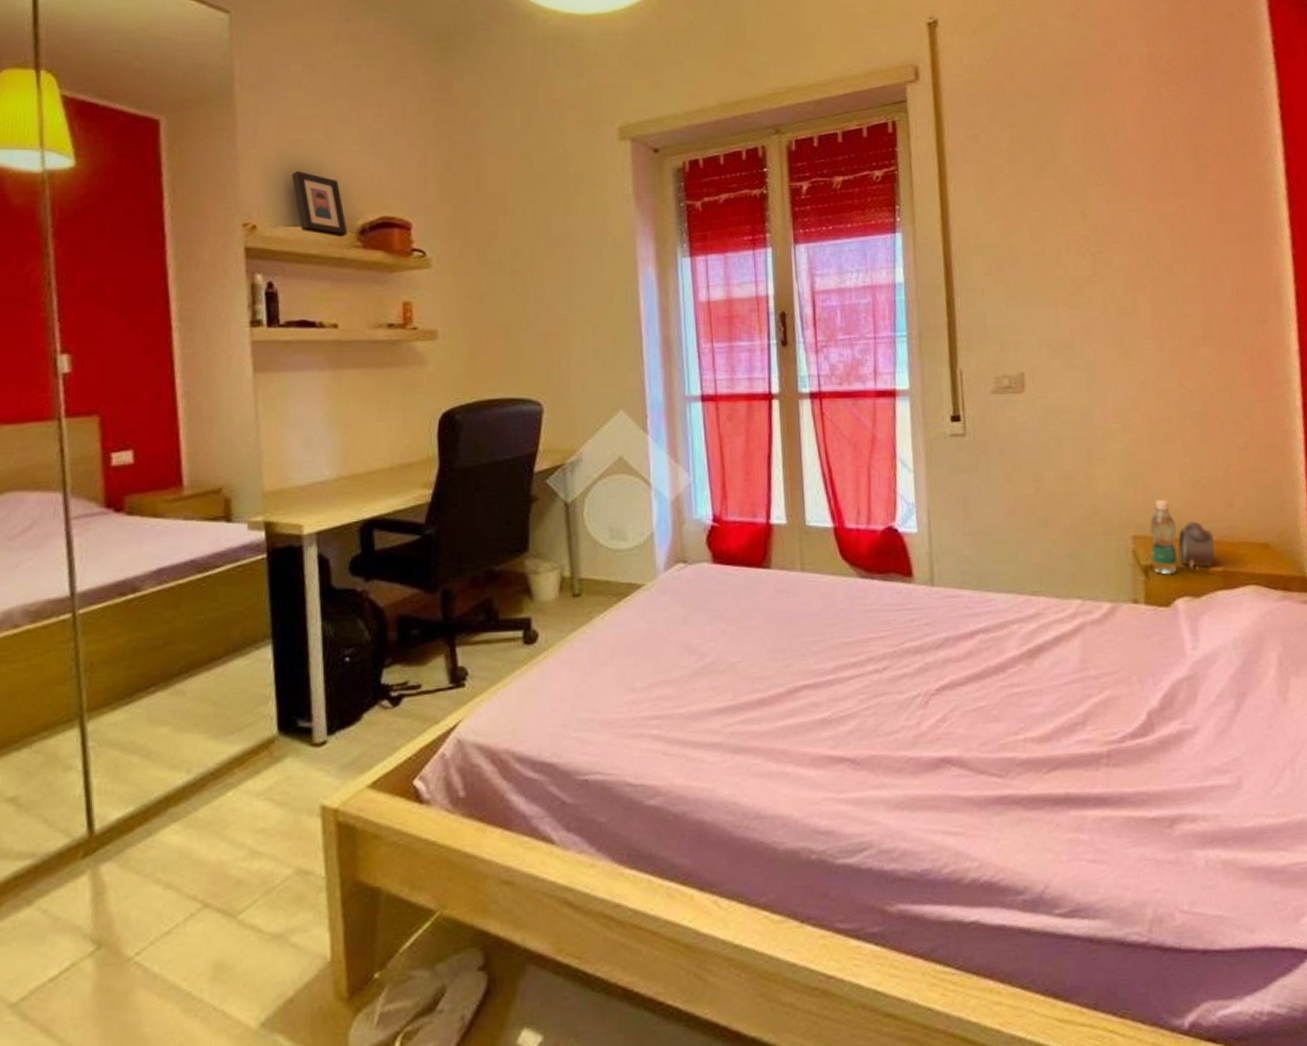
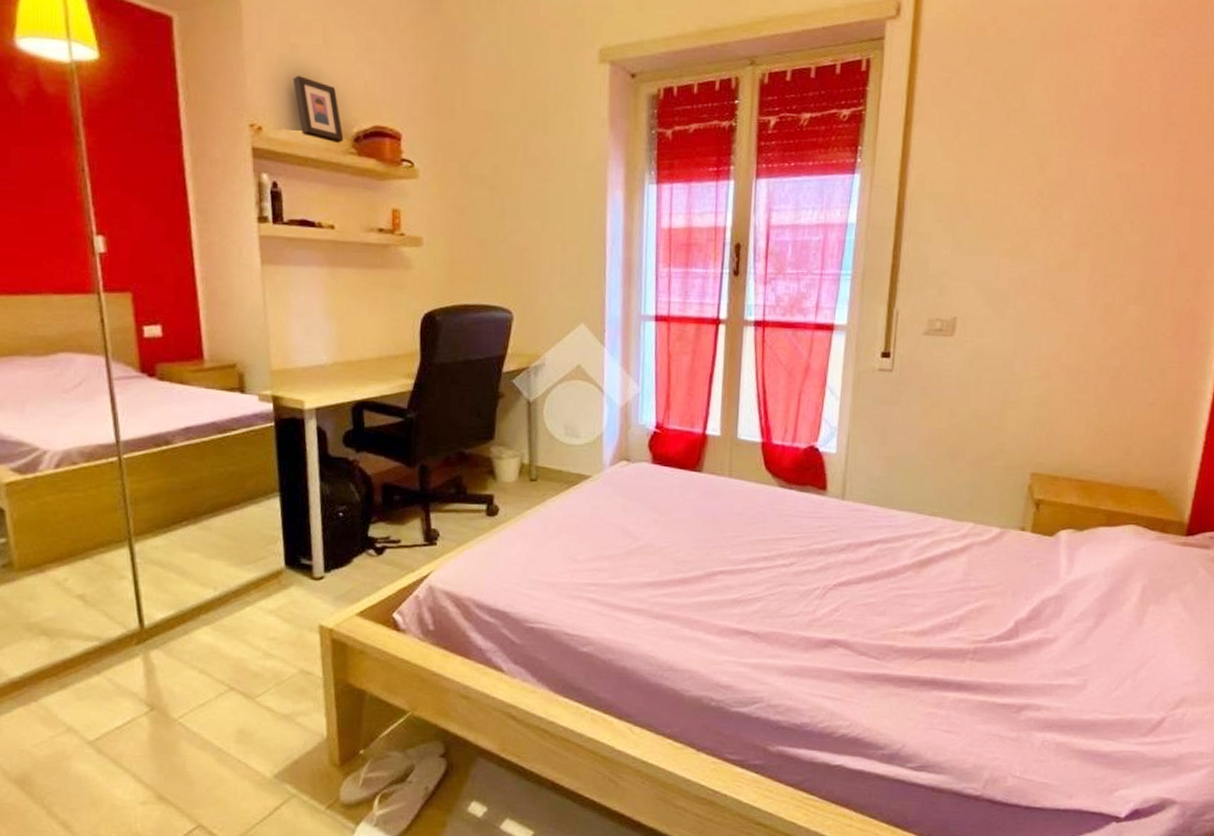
bottle: present [1150,500,1178,575] -> none [1043,443,1073,509]
alarm clock: present [1178,521,1216,571] -> none [1070,465,1106,508]

